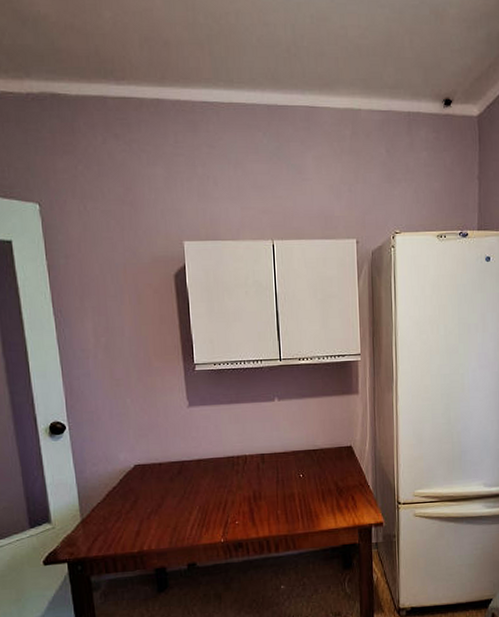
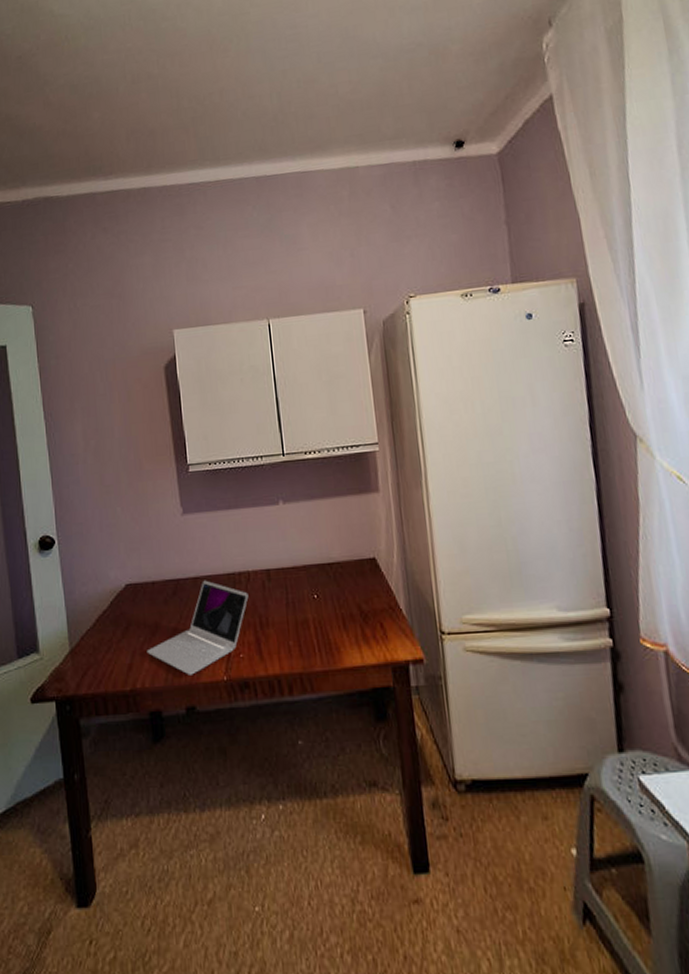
laptop: none [153,462,245,539] -> present [146,580,249,675]

